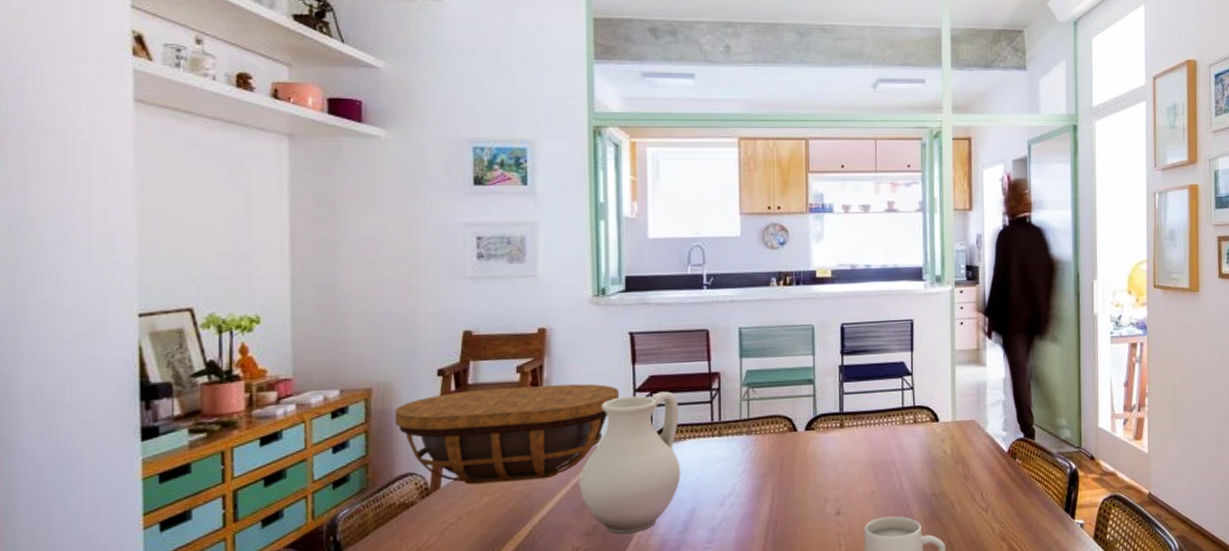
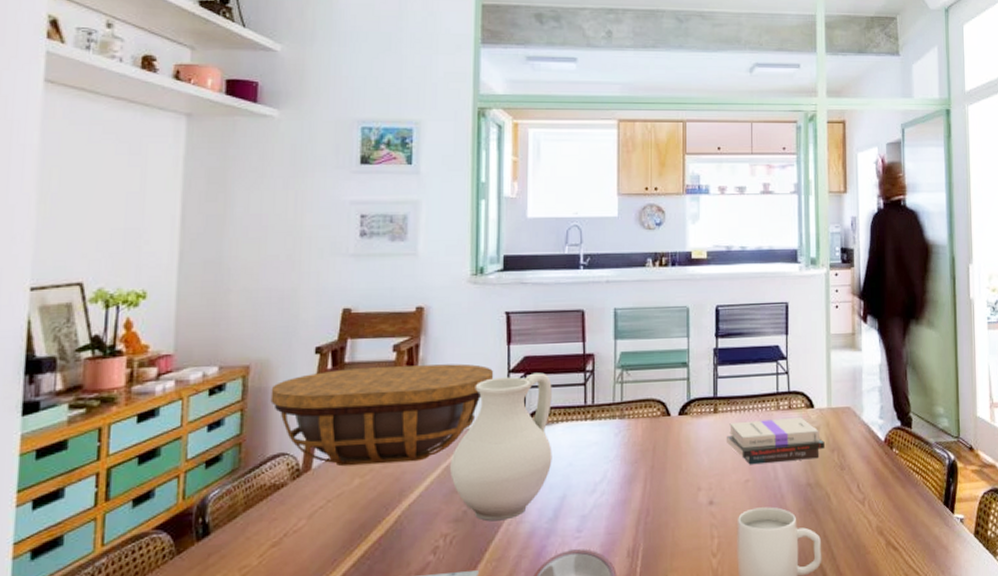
books: none [852,431,949,477] -> present [726,417,825,465]

